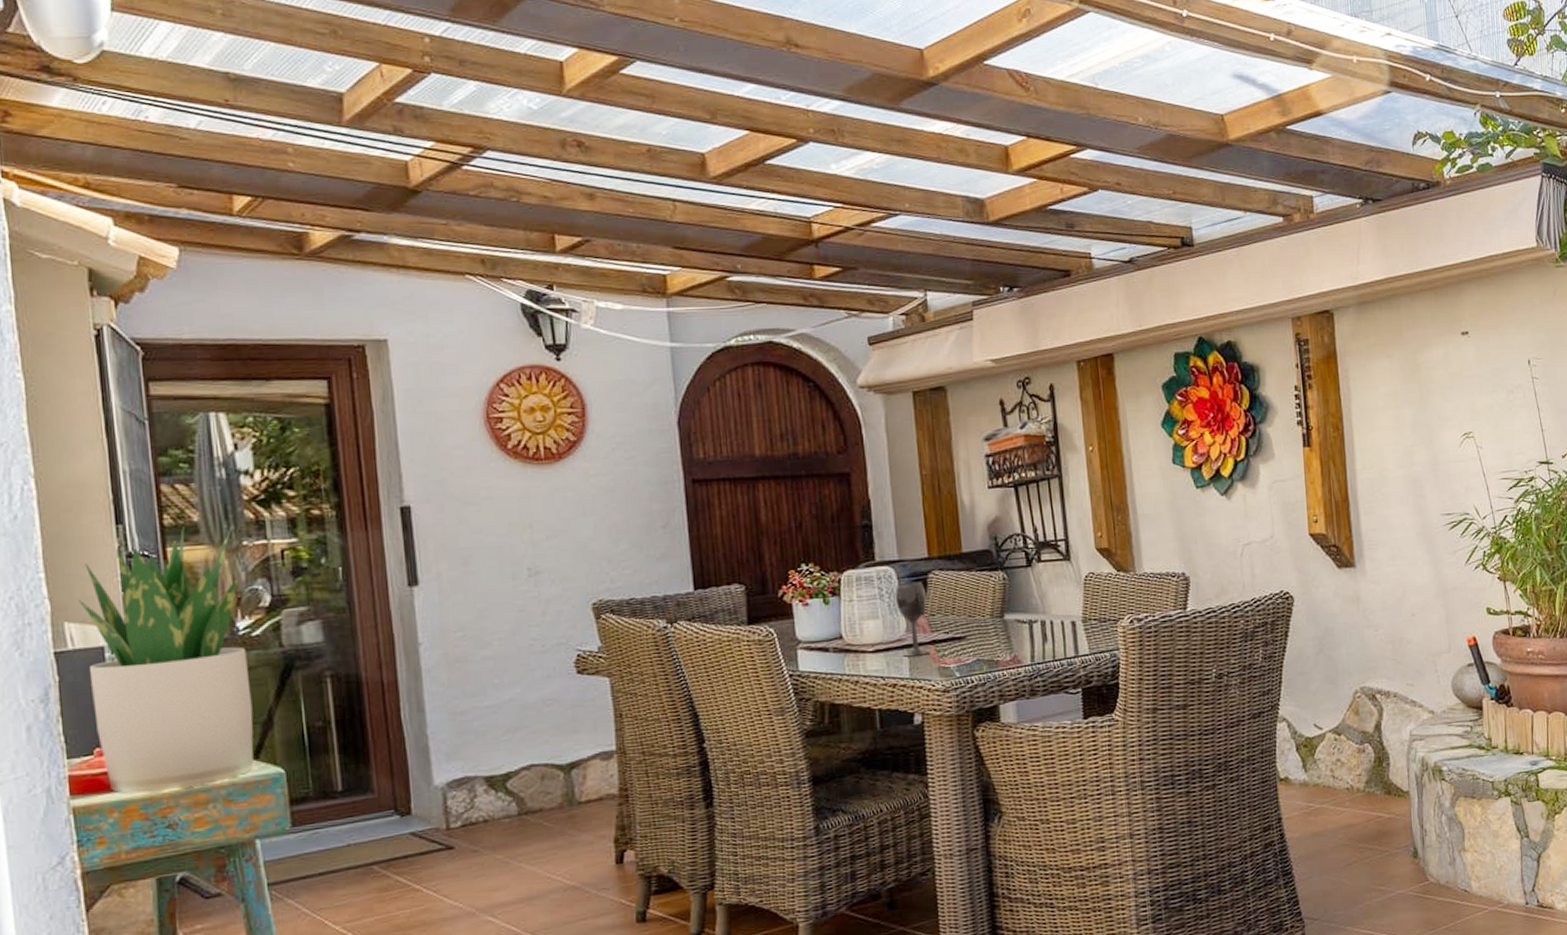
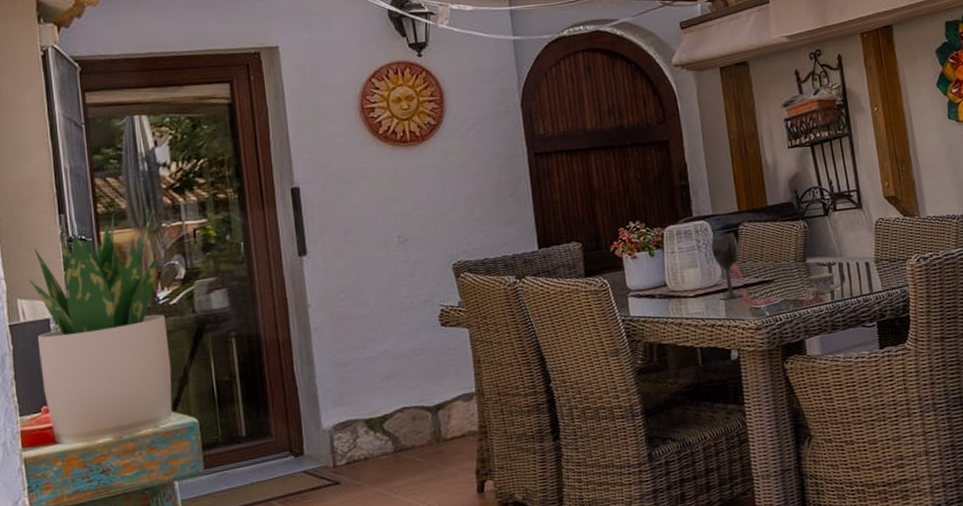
teacup: none [1002,631,1042,656] -> present [805,272,841,295]

